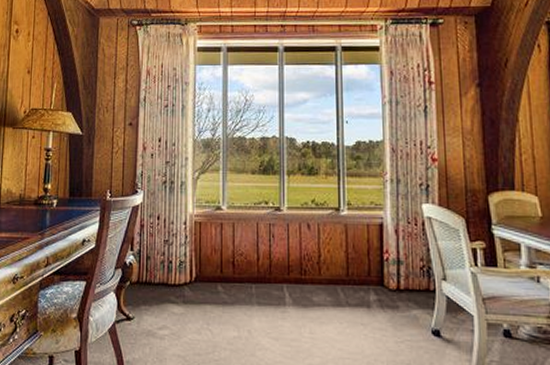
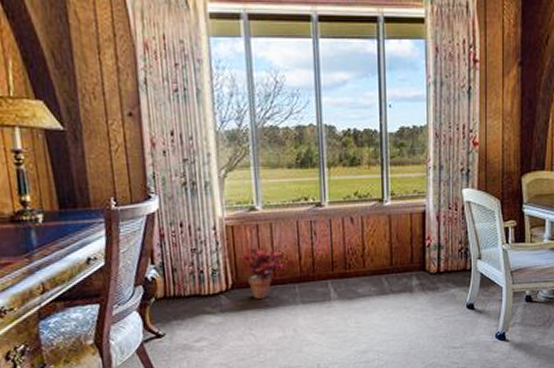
potted plant: none [202,244,244,295] -> present [237,247,285,299]

